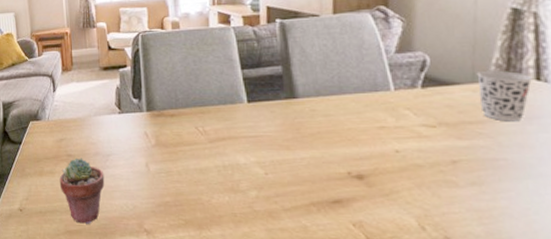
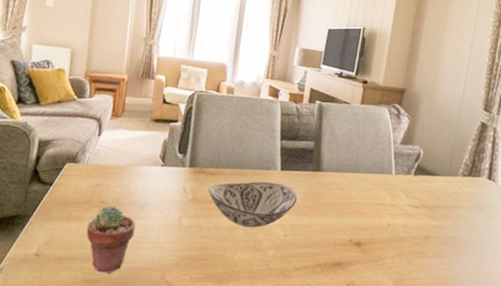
decorative bowl: none [171,117,274,168] -> present [208,181,298,228]
cup: present [476,70,534,122] -> none [451,167,487,210]

